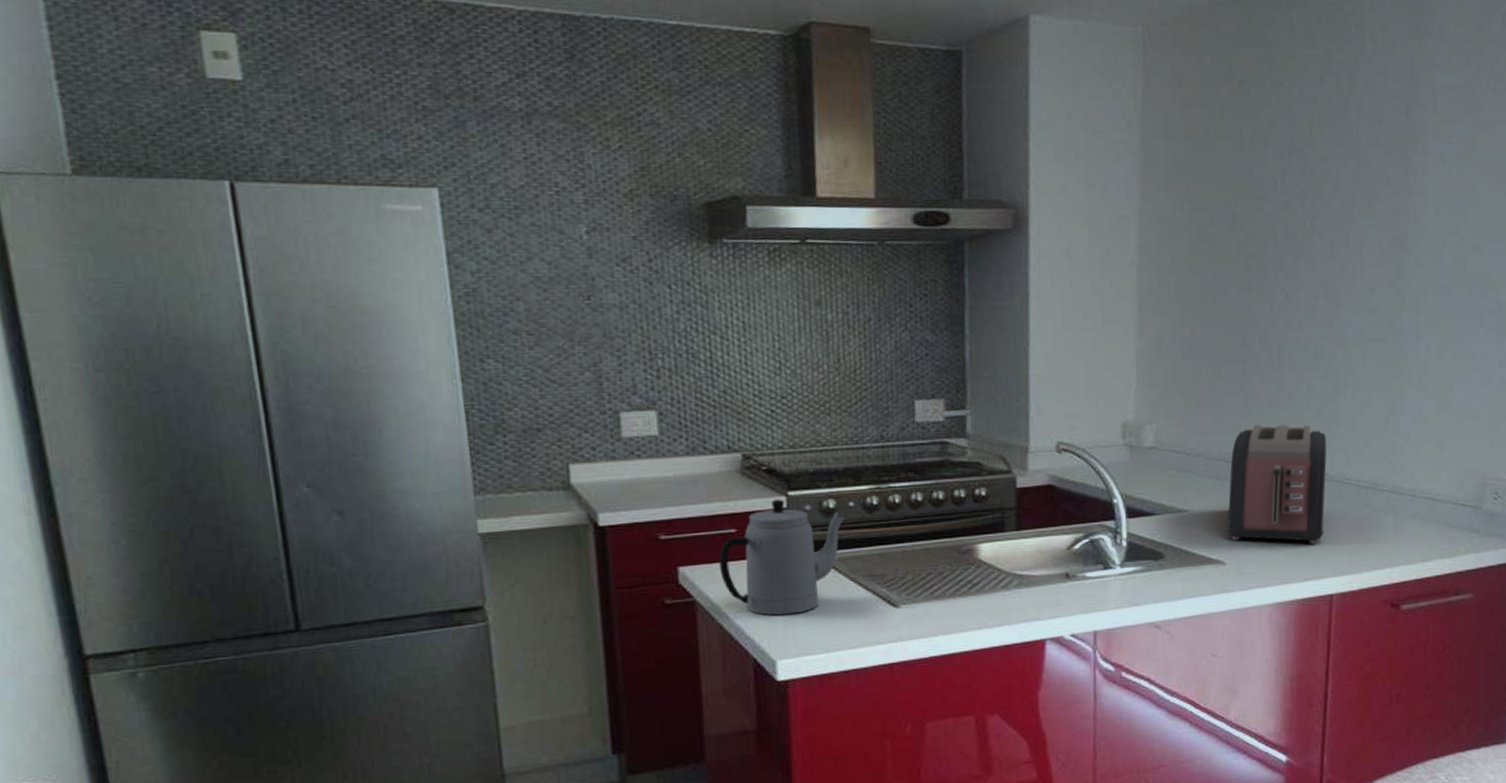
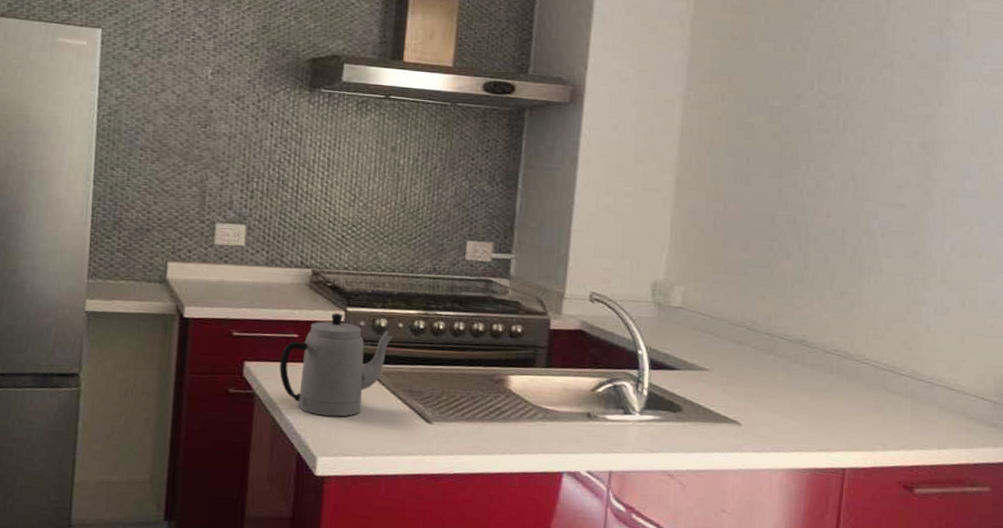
toaster: present [1227,424,1327,544] -> none [745,298,848,417]

